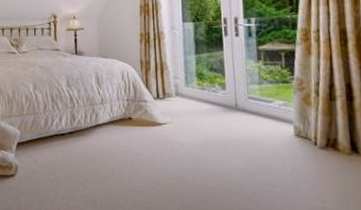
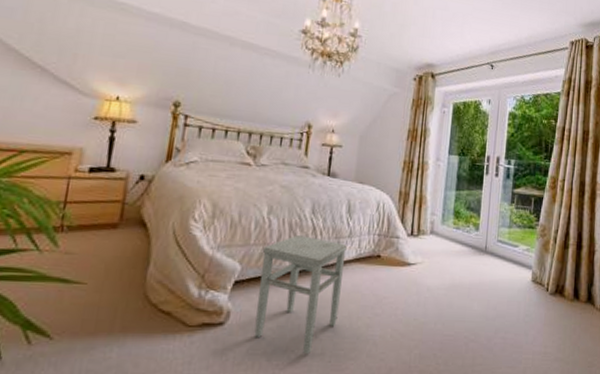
stool: none [34,104,102,202] -> present [254,234,347,355]

